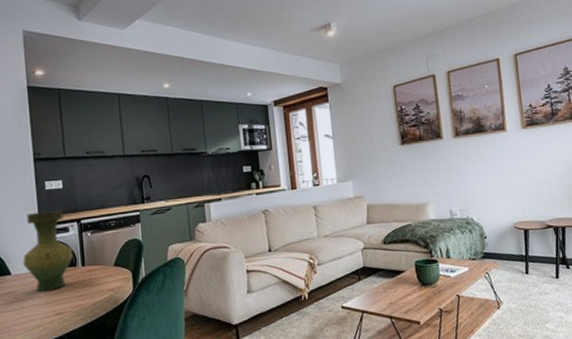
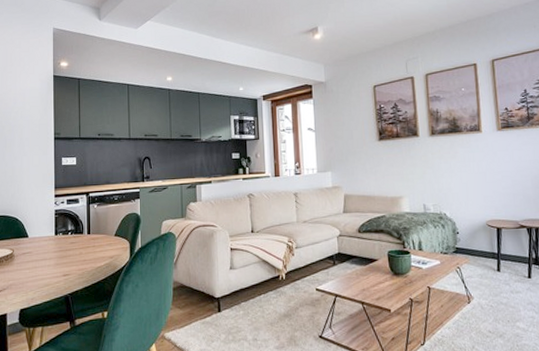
vase: present [23,209,73,292] -> none [39,183,81,254]

